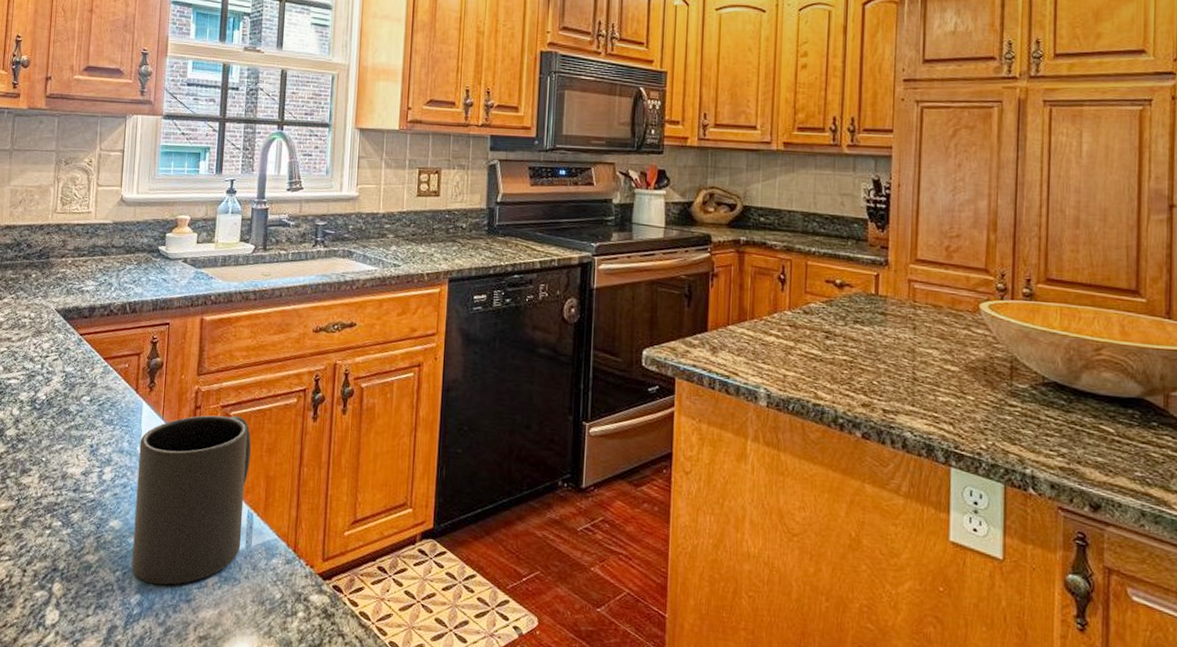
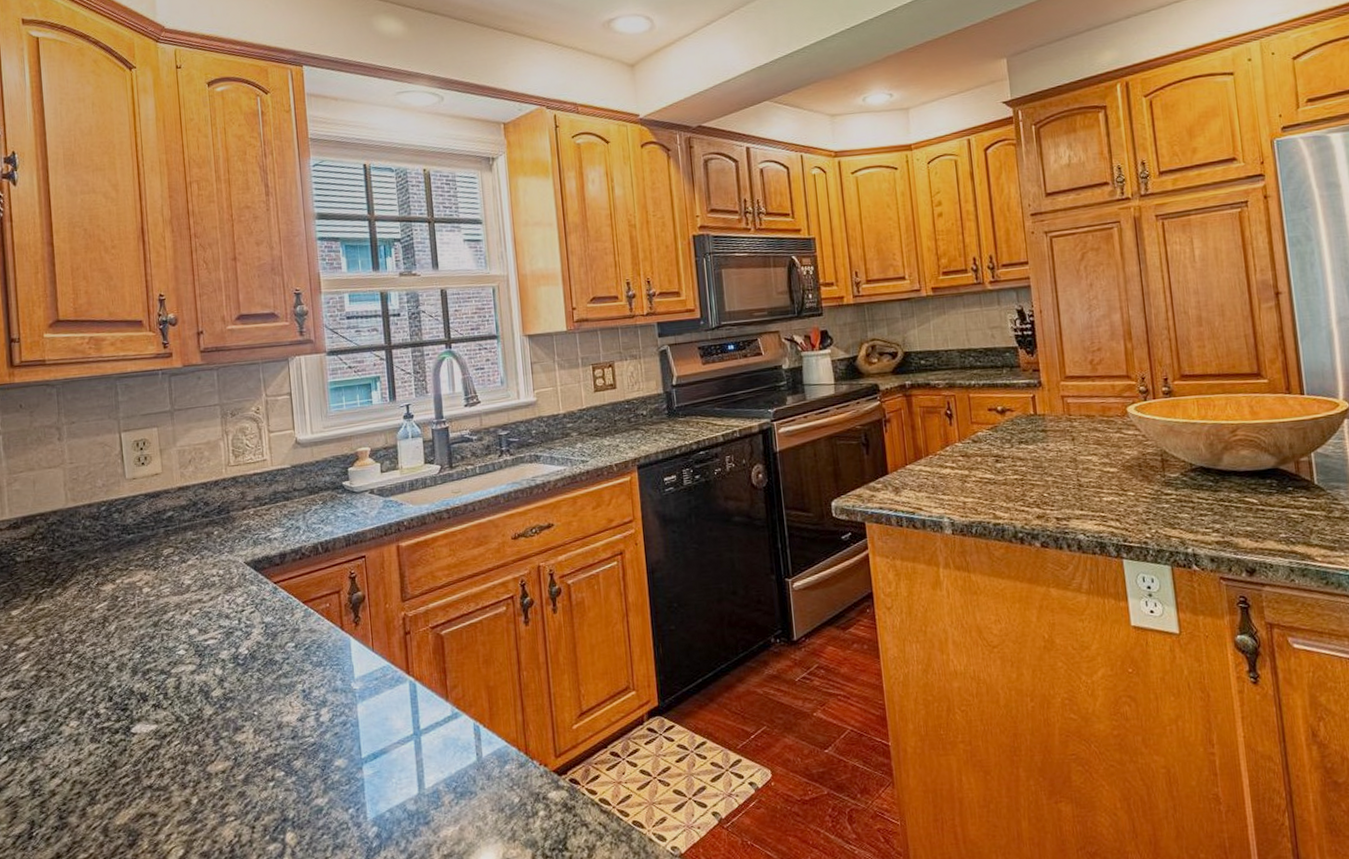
mug: present [131,415,252,585] -> none [353,634,472,814]

